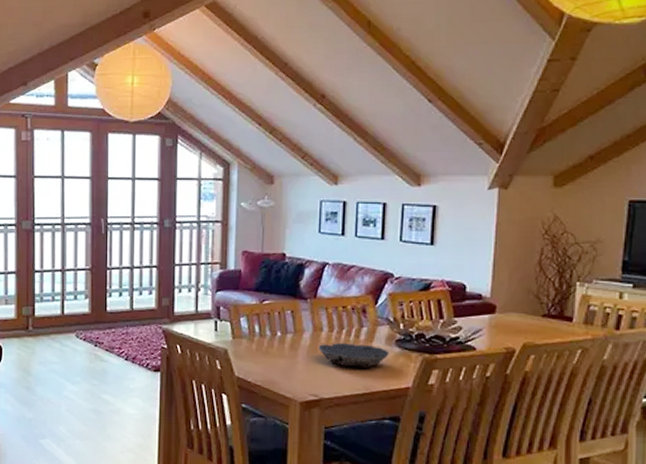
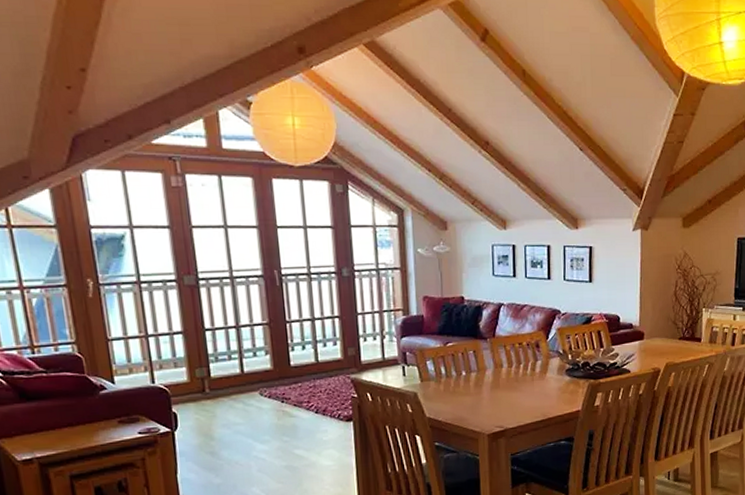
bowl: present [318,343,388,369] -> none [500,376,561,398]

